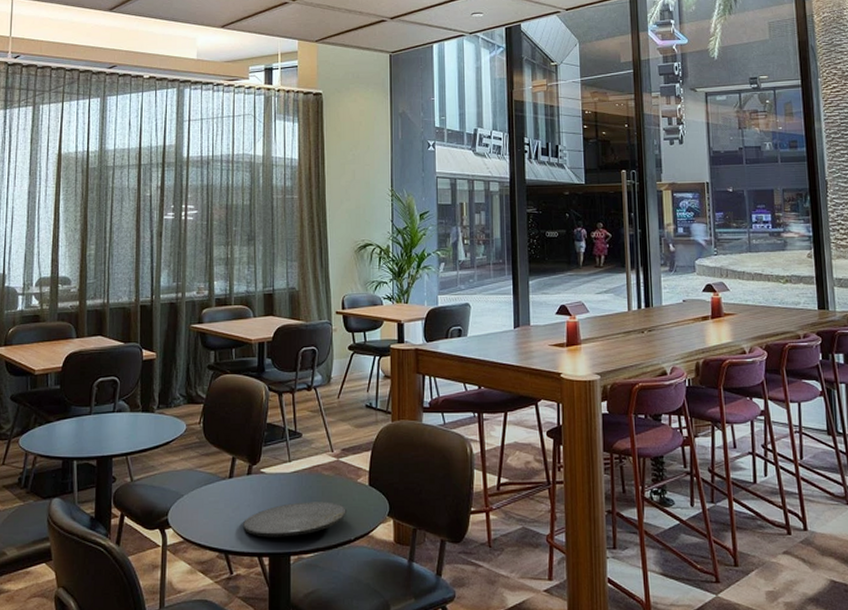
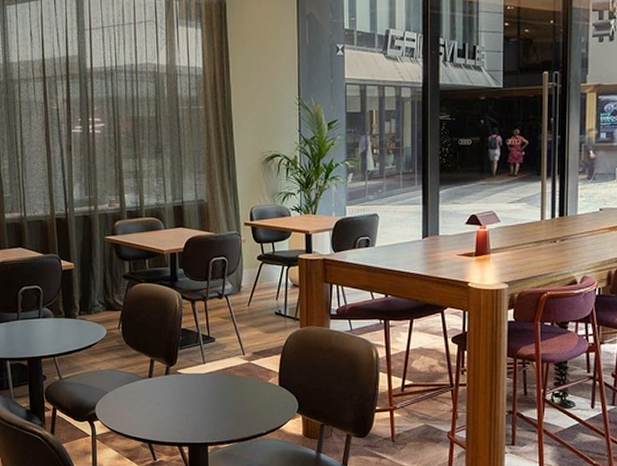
plate: present [243,501,348,537] -> none [164,399,259,430]

